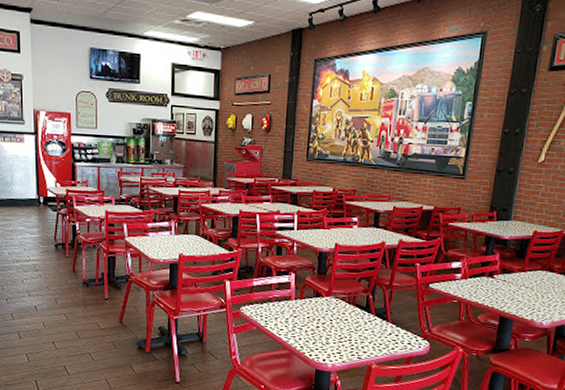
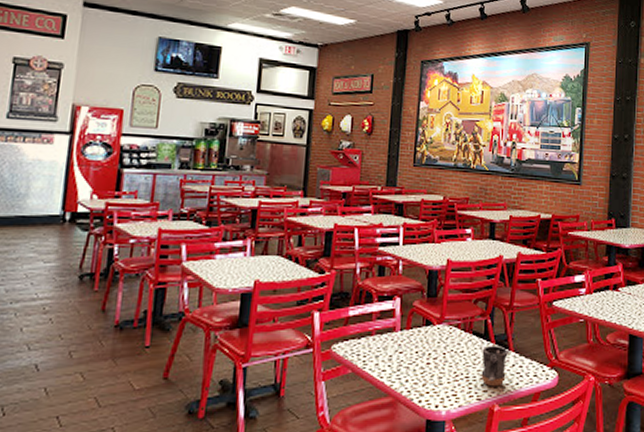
mug: none [361,316,388,350] -> present [481,345,510,387]

